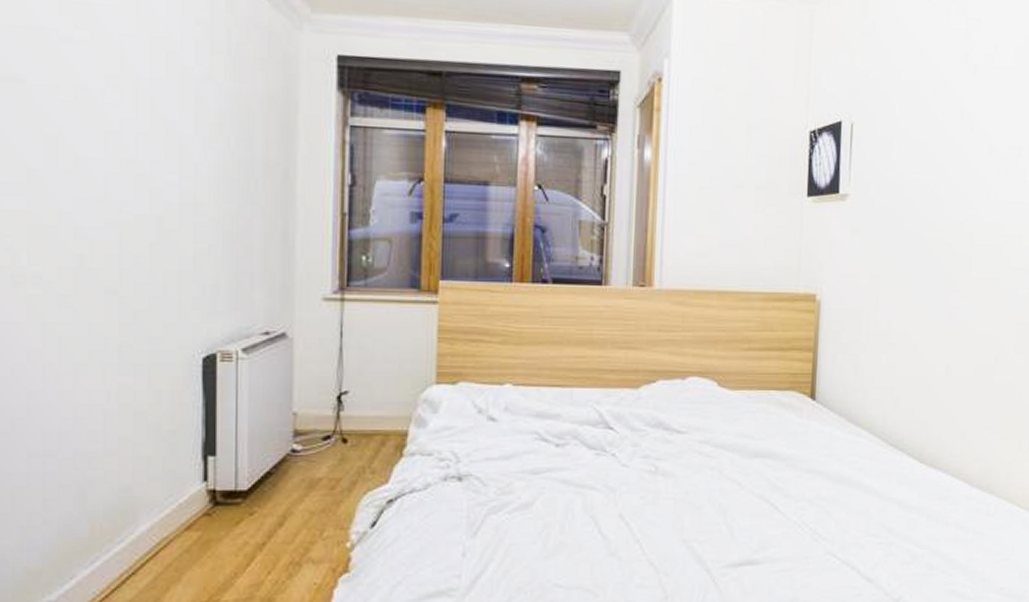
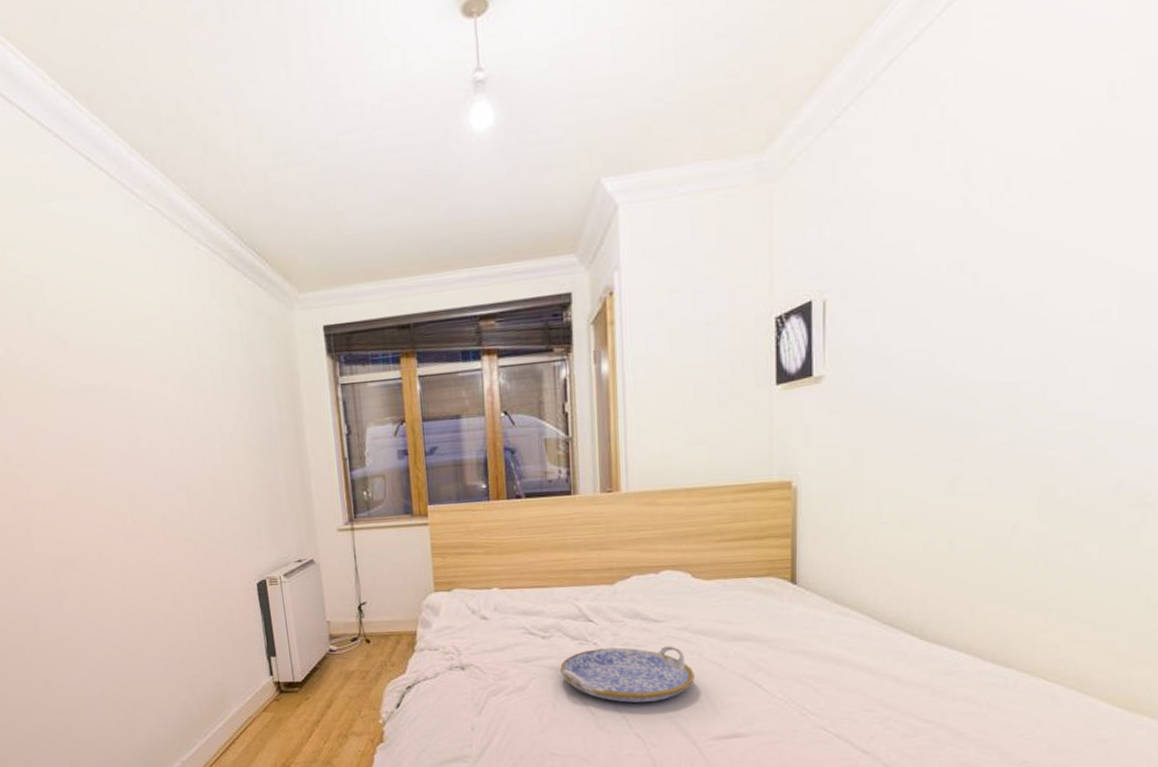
serving tray: none [573,460,713,524] -> present [560,646,694,703]

